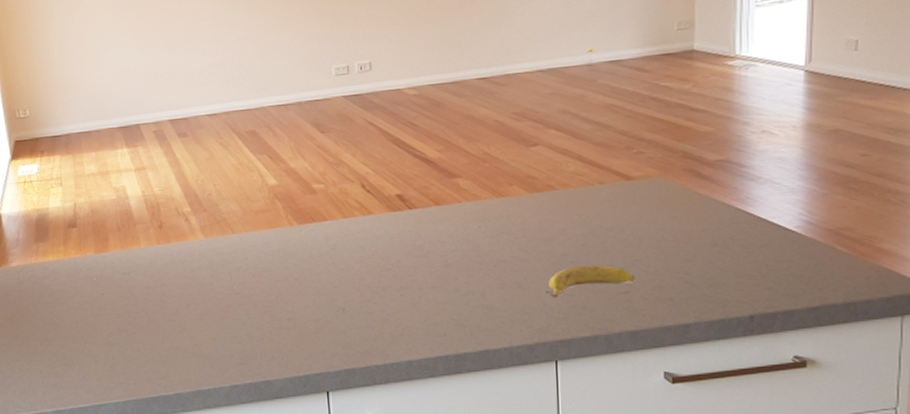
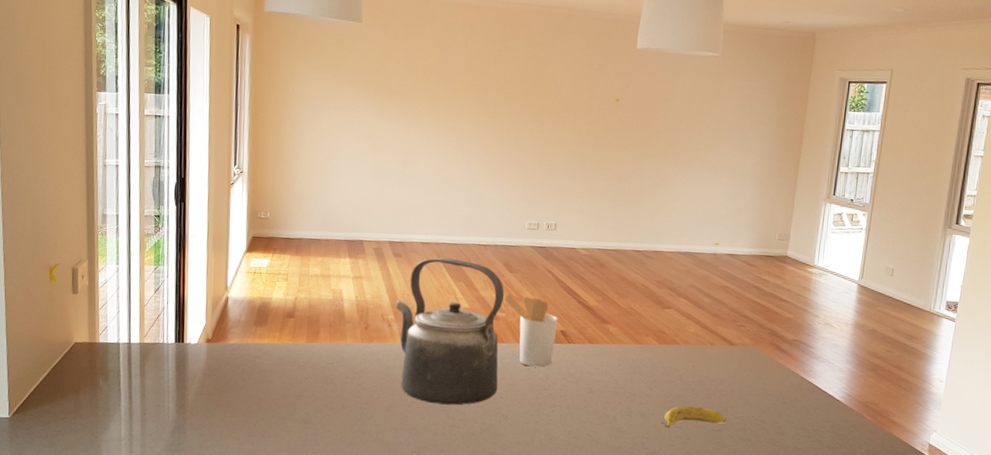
kettle: none [190,127,329,305] -> present [396,257,505,405]
utensil holder: none [318,159,392,245] -> present [503,293,558,368]

